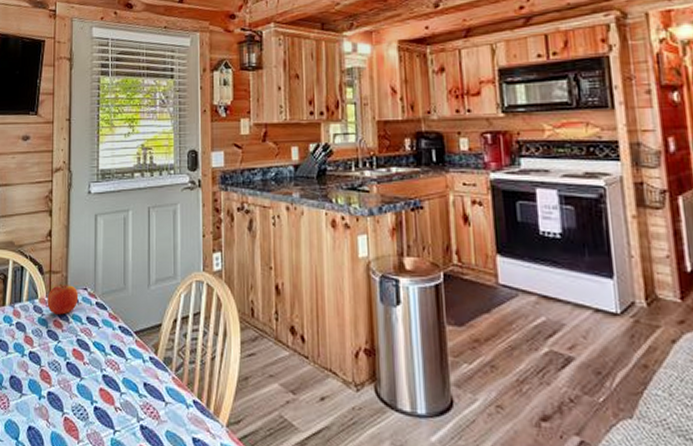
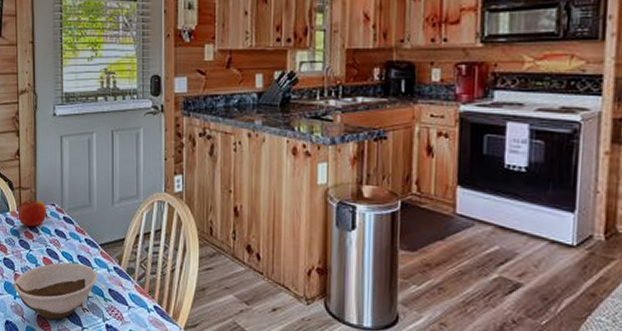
bowl: none [38,353,131,423] -> present [13,262,97,320]

